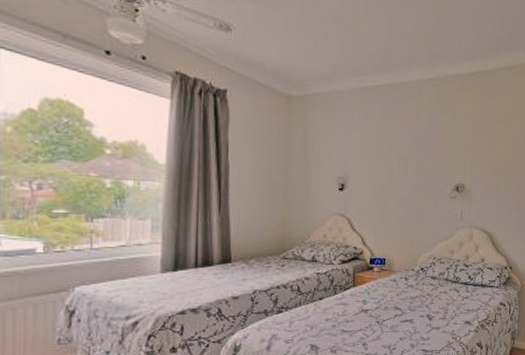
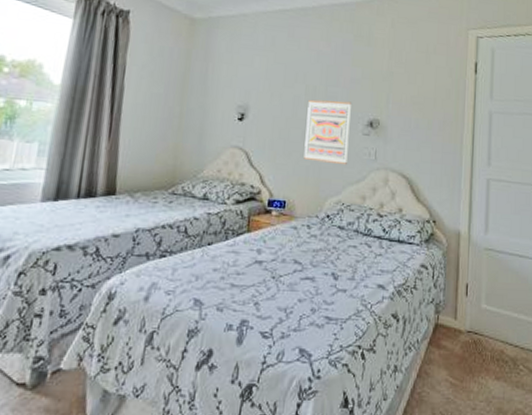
wall art: none [399,169,440,225] -> present [304,99,351,166]

